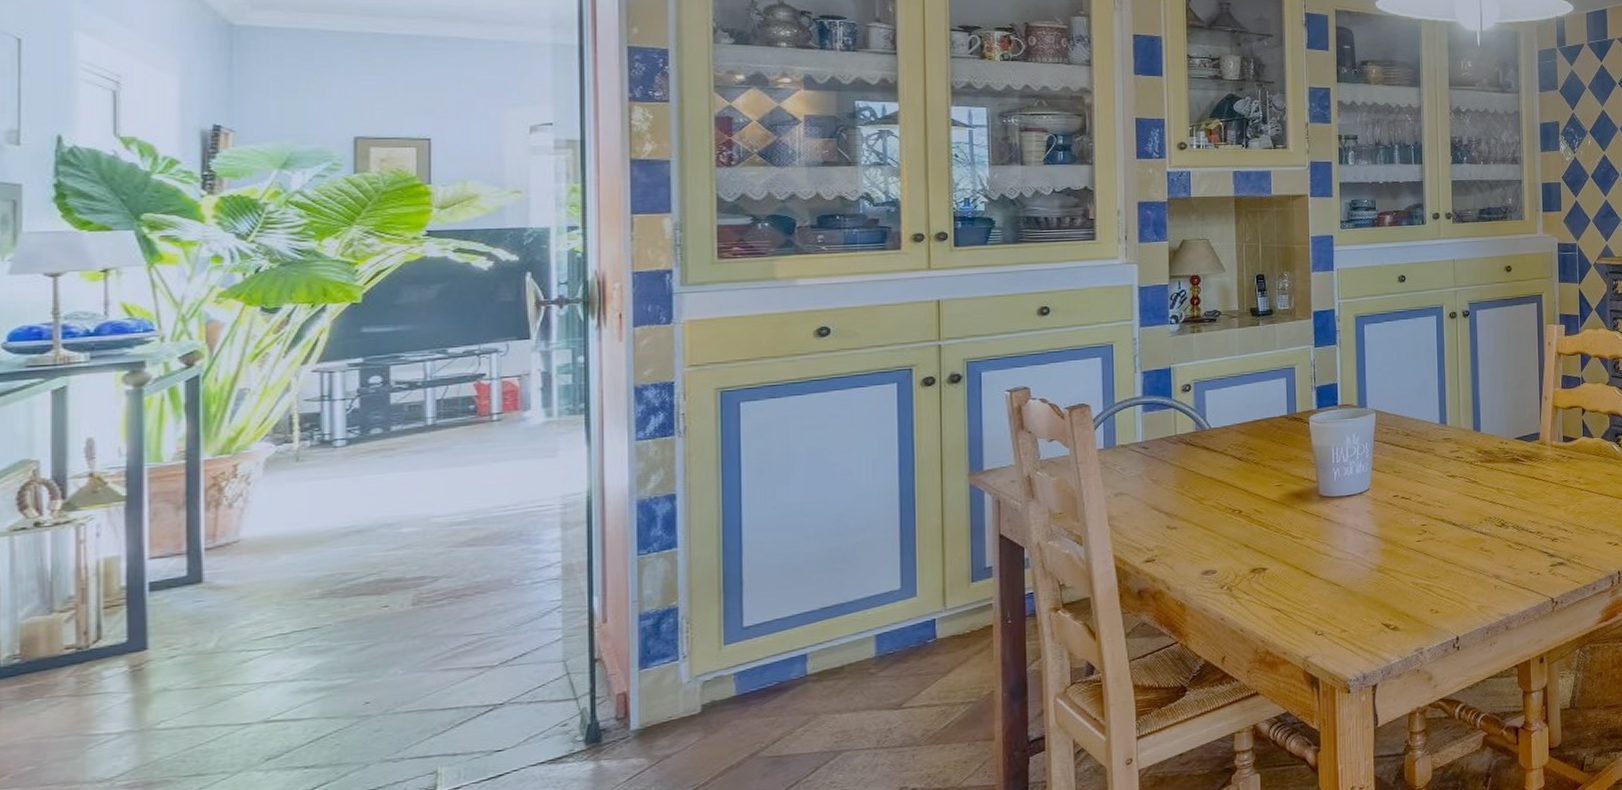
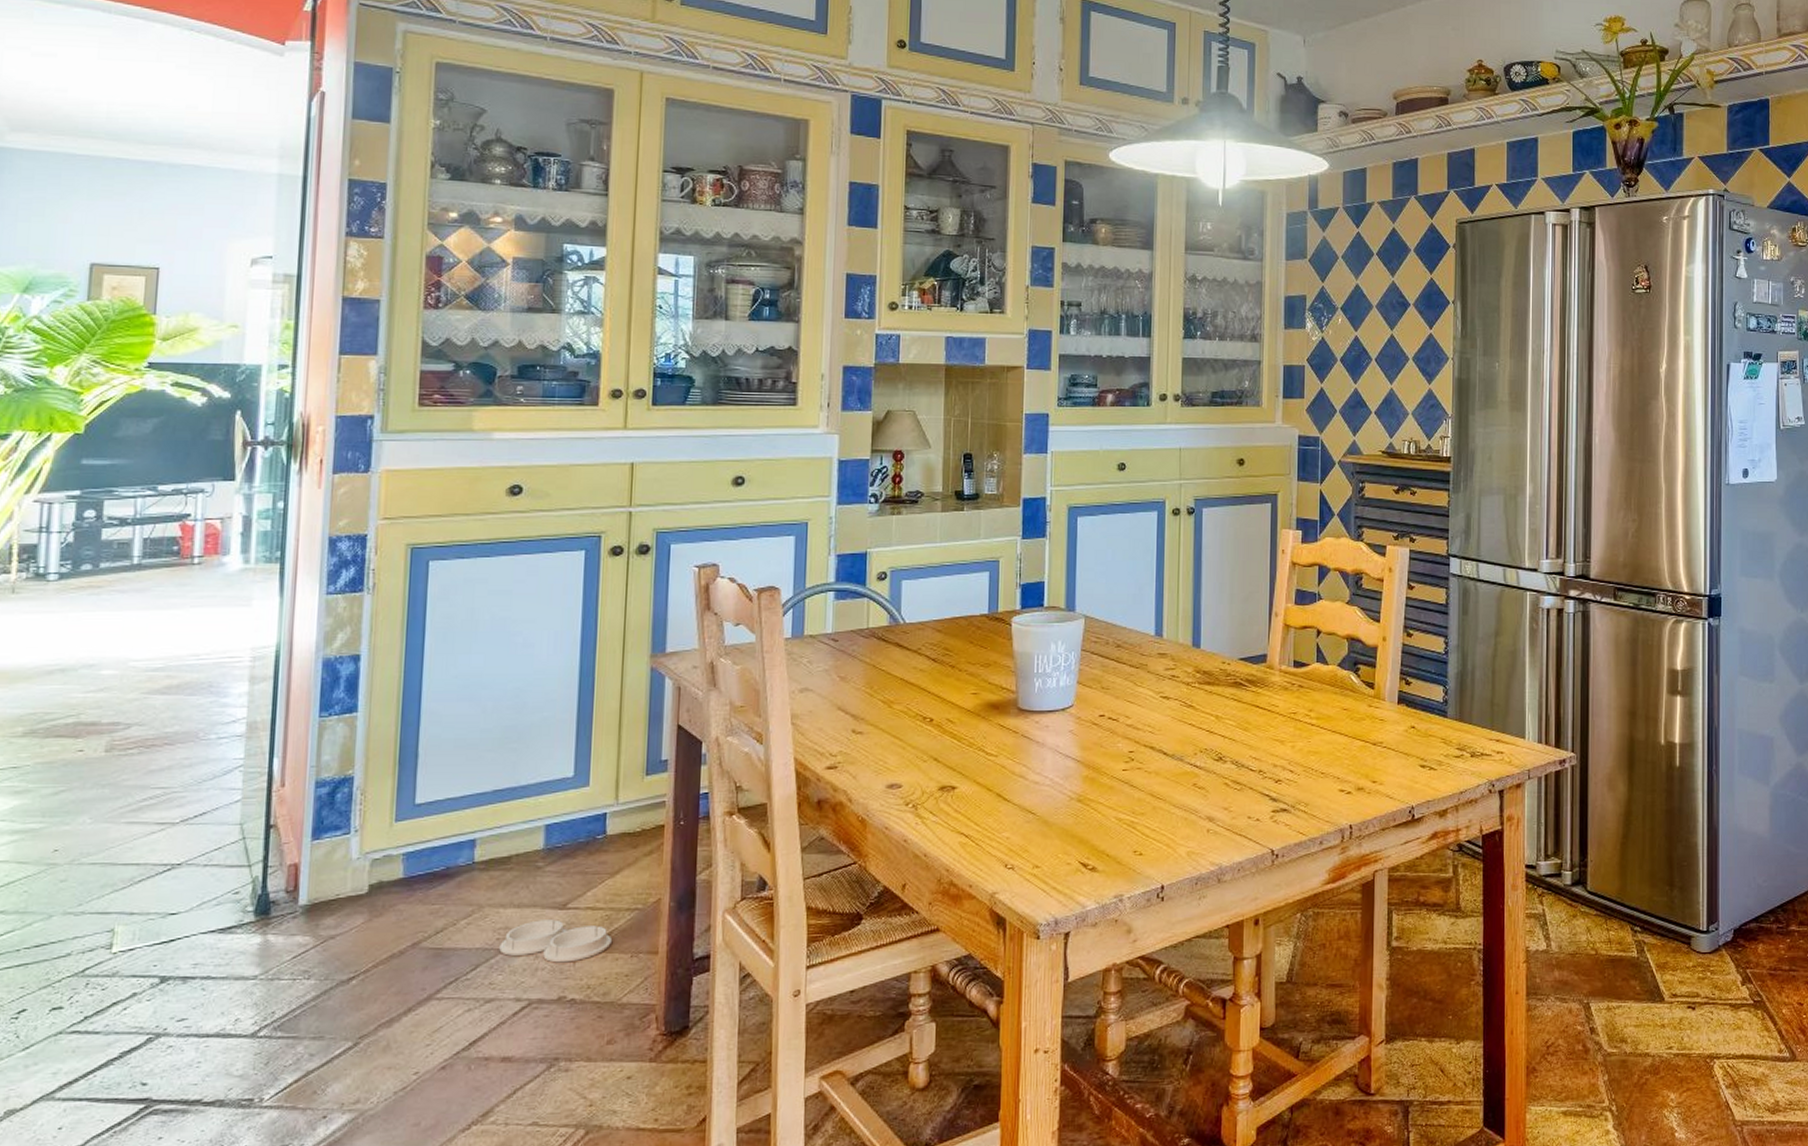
pet bowl: none [838,719,948,758] -> present [499,919,611,963]

